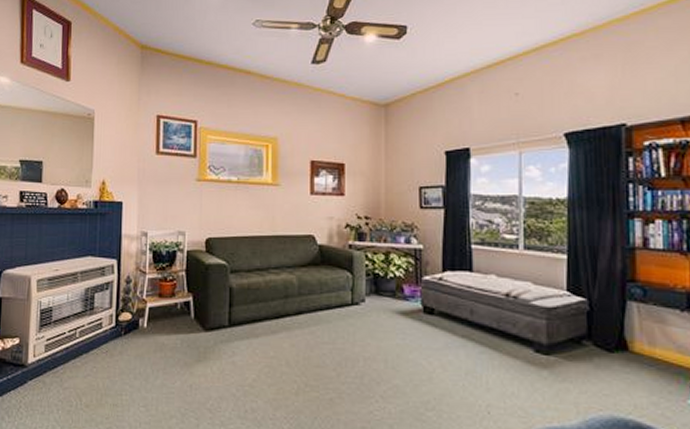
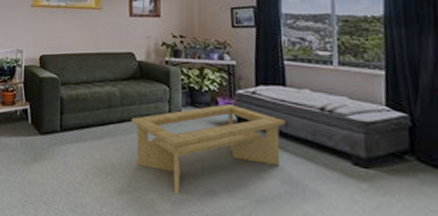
coffee table: none [311,291,471,392] -> present [132,104,286,195]

